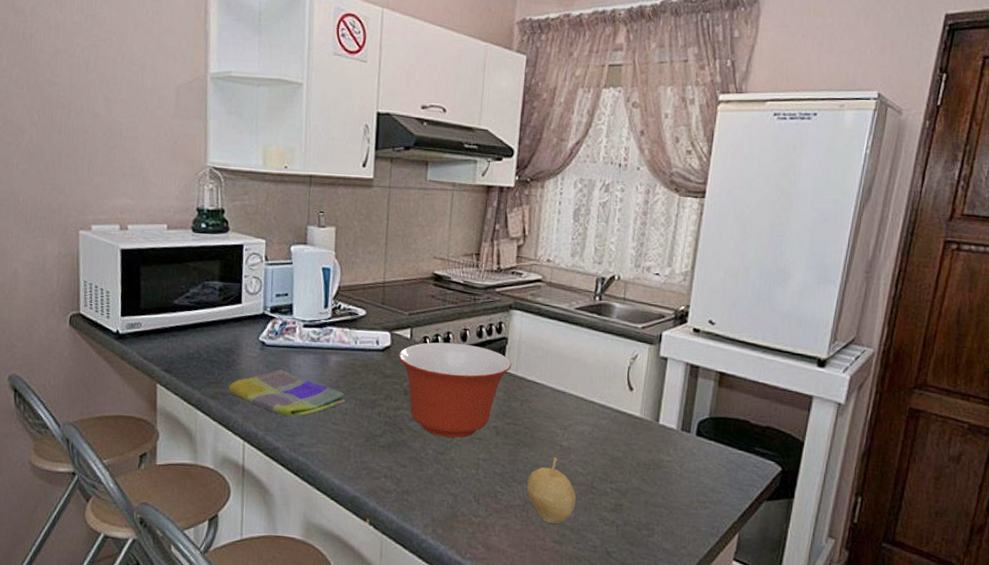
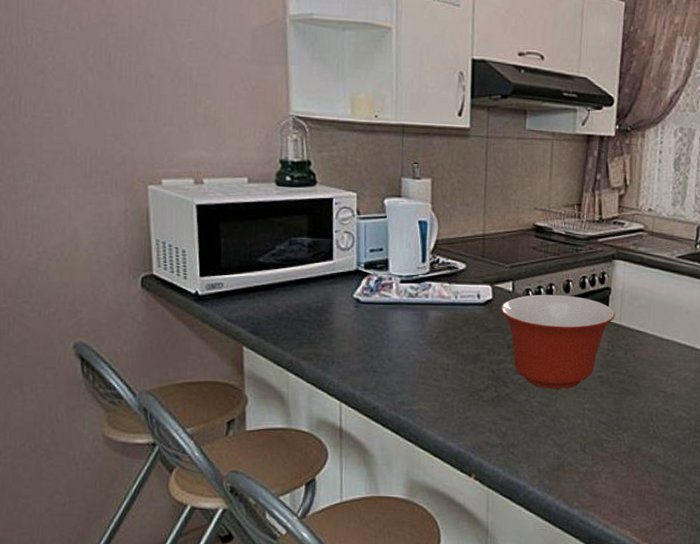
dish towel: present [228,369,346,417] -> none [322,327,447,375]
fruit: present [527,457,577,525] -> none [632,404,681,469]

